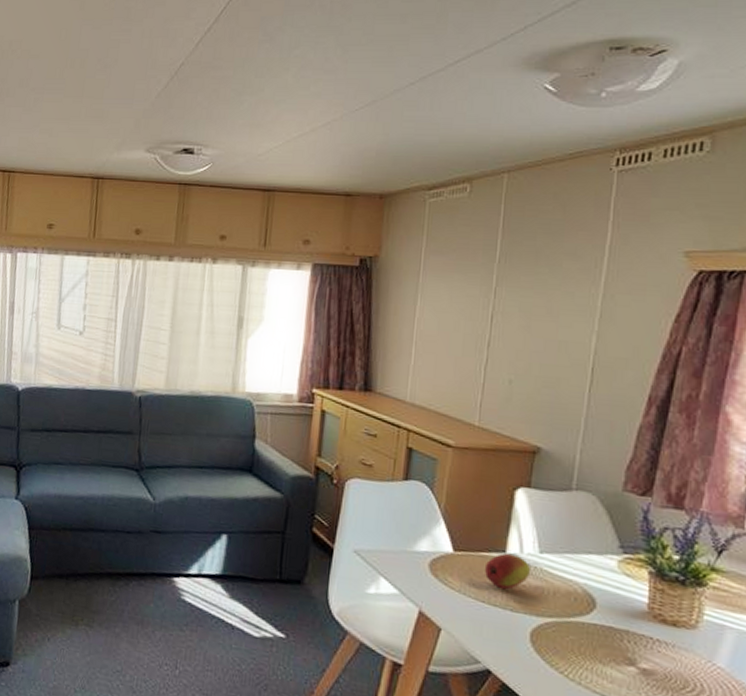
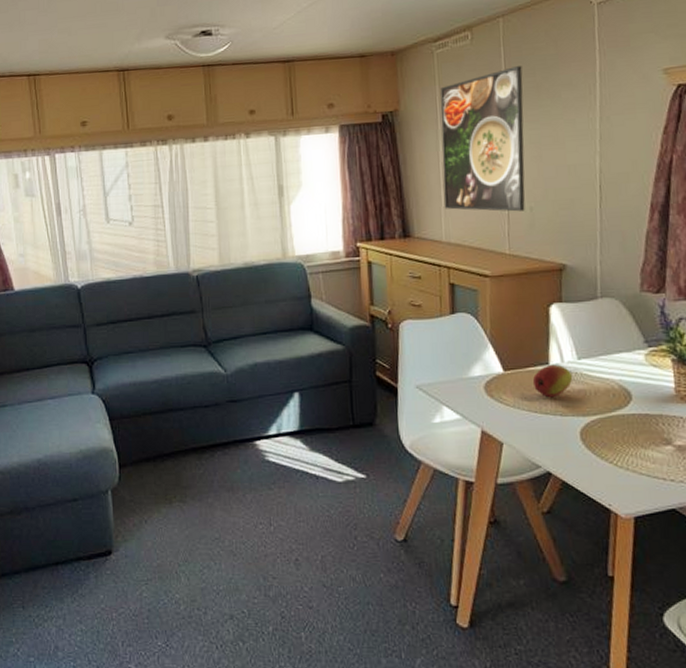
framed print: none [413,227,522,383] -> present [440,66,525,212]

